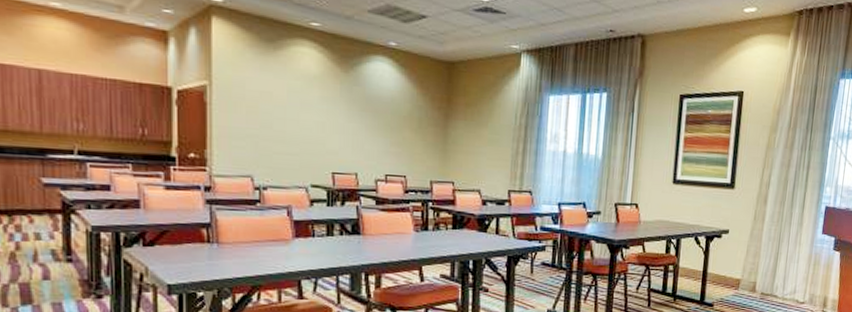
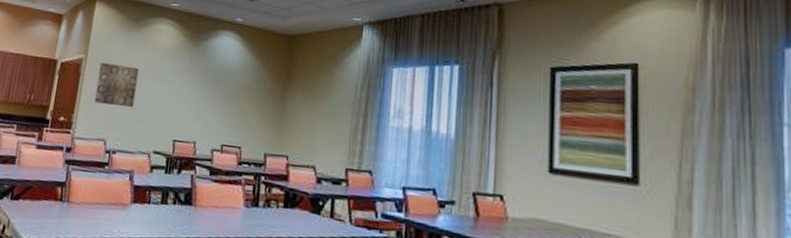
wall art: none [230,89,281,141] -> present [94,62,139,108]

